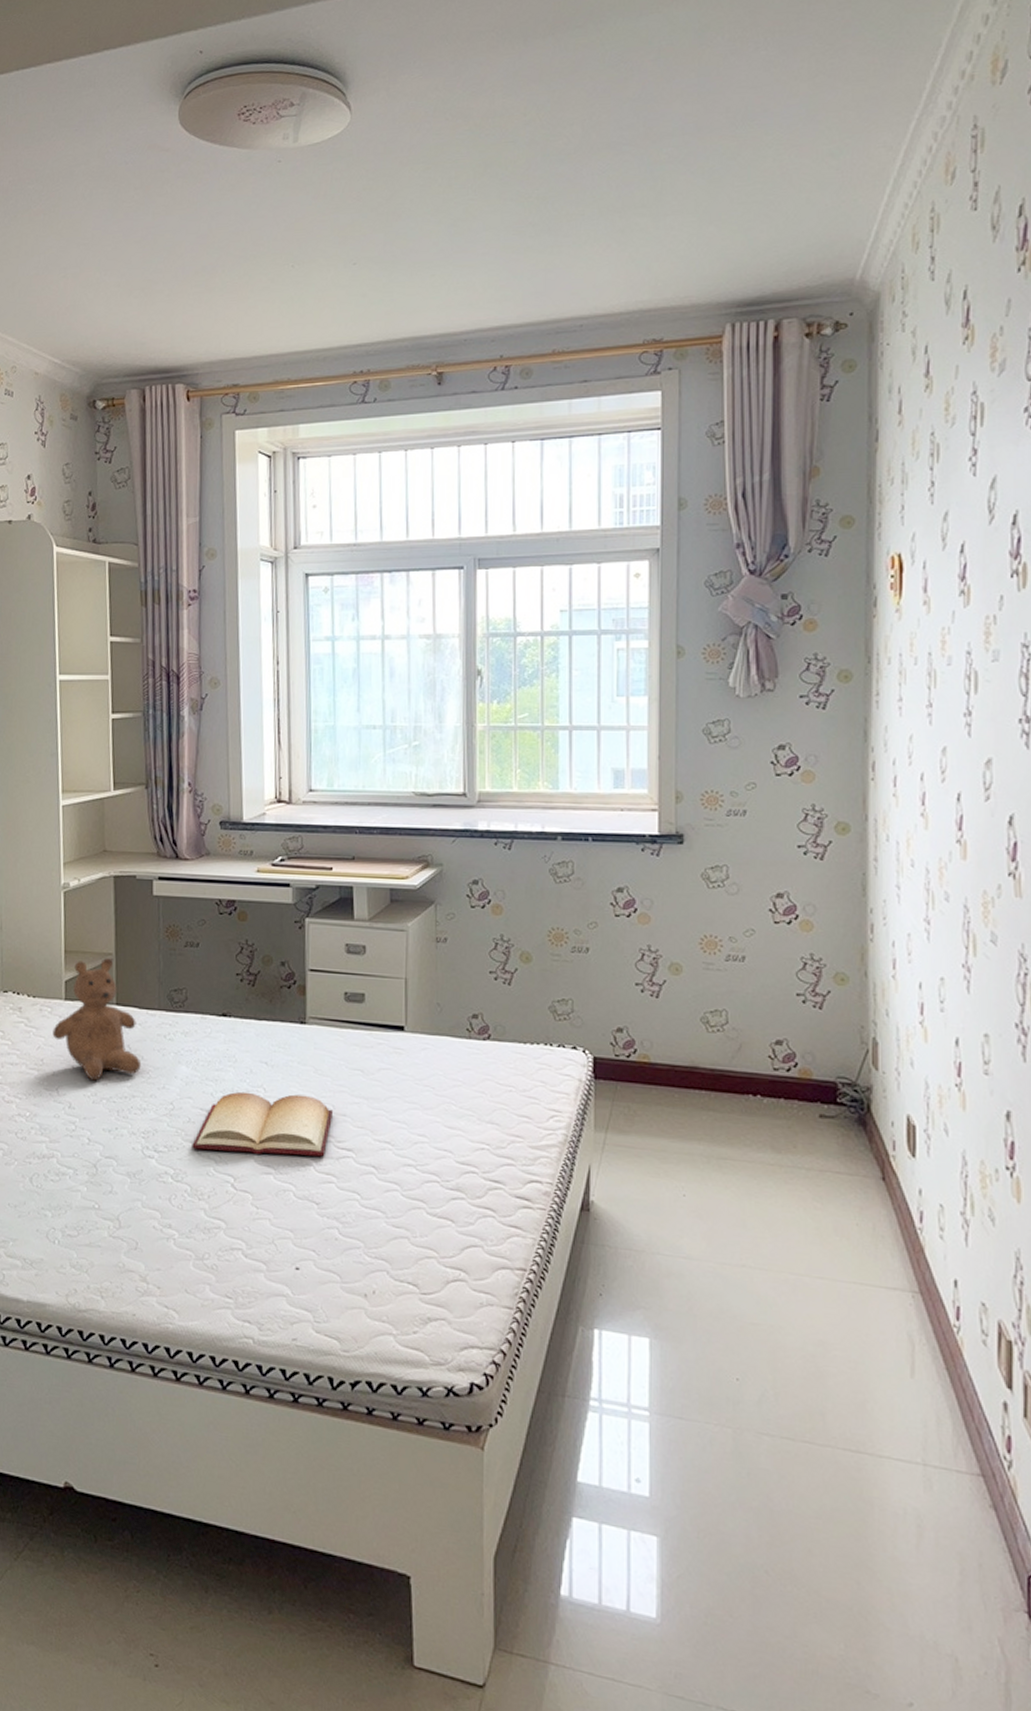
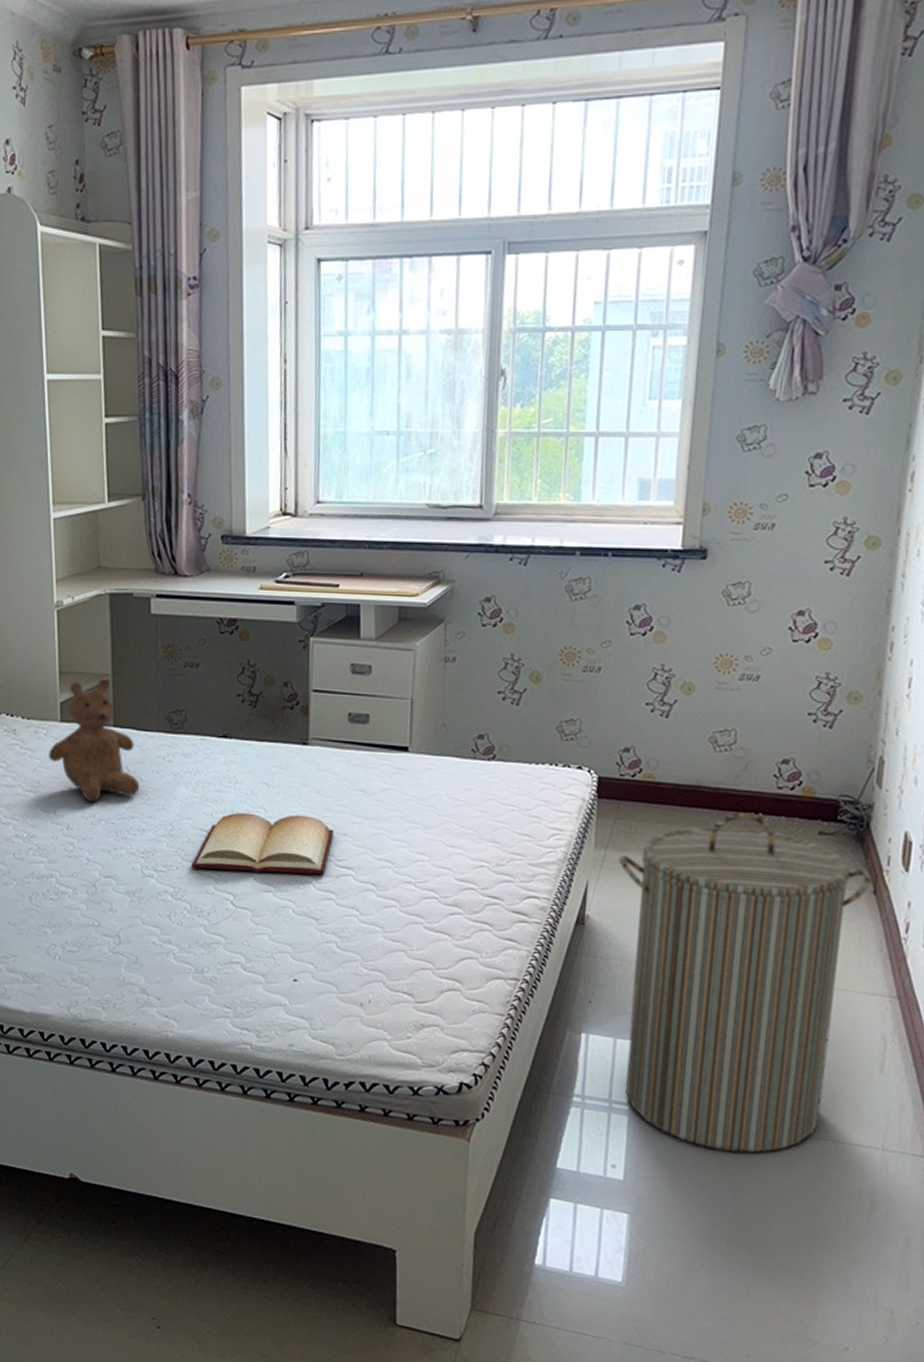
laundry hamper: none [620,1094,879,1467] -> present [618,812,873,1153]

